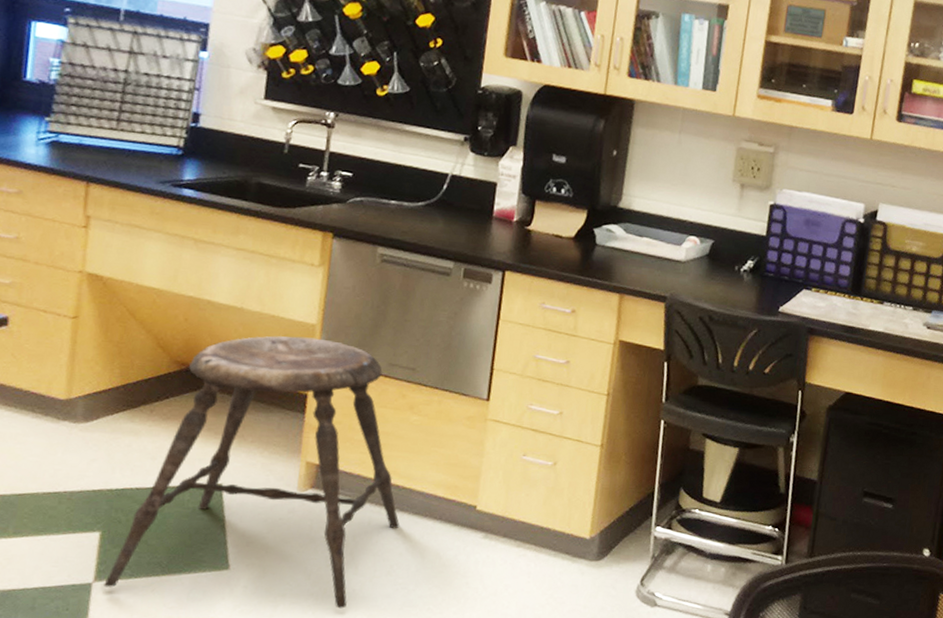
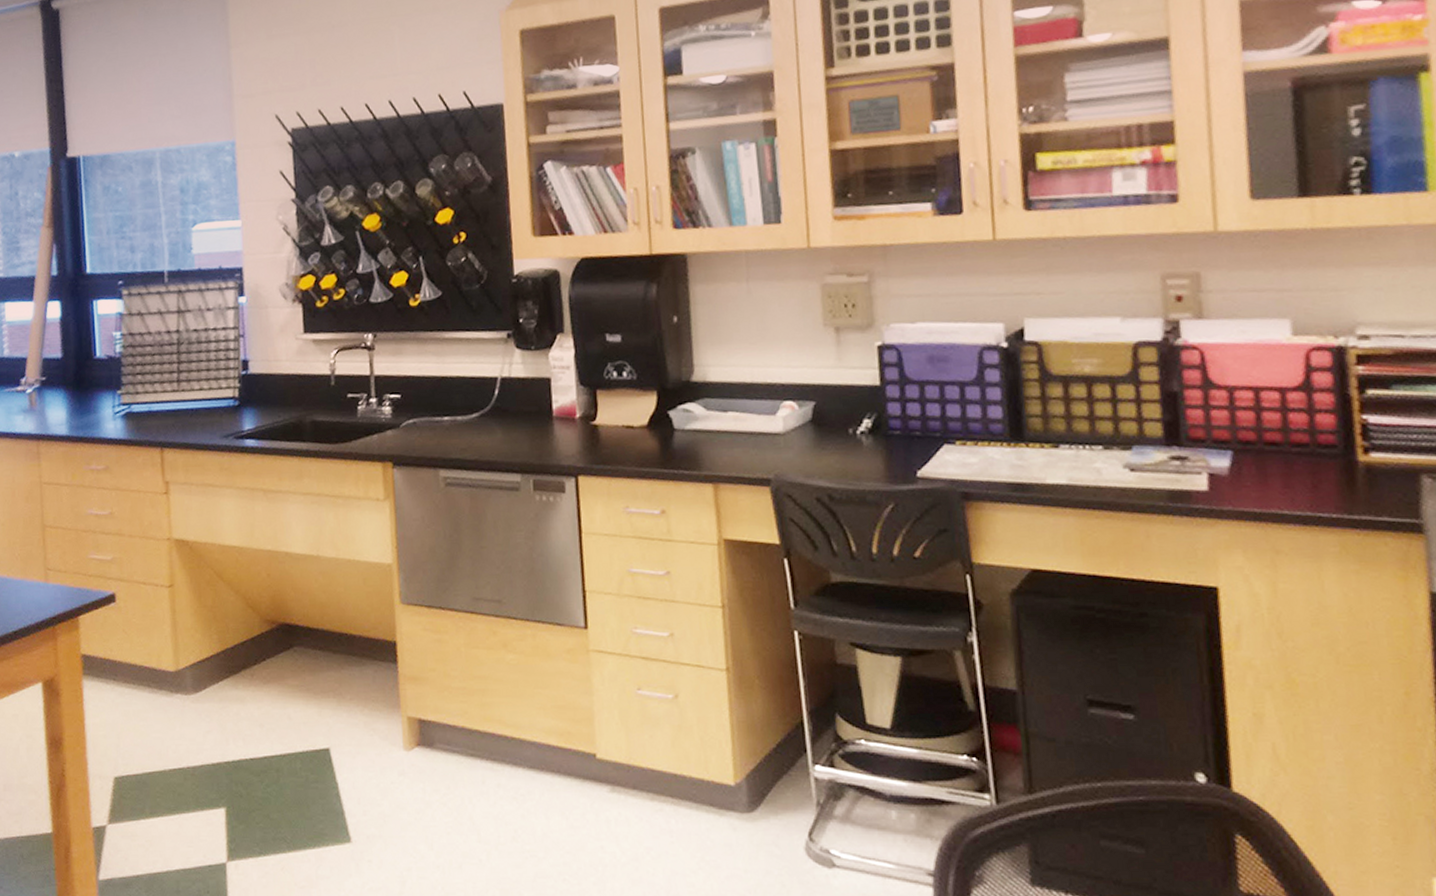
stool: present [103,336,400,609] -> none [237,579,517,883]

